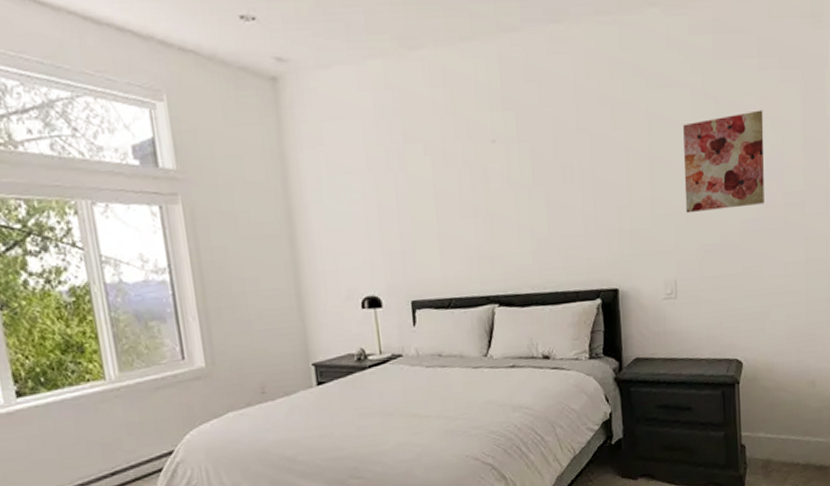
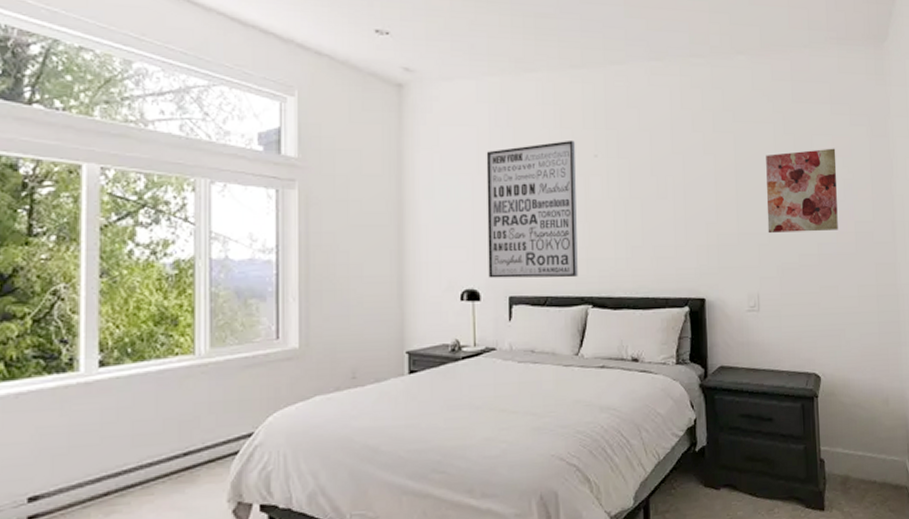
wall art: none [374,125,482,284] -> present [486,140,578,278]

